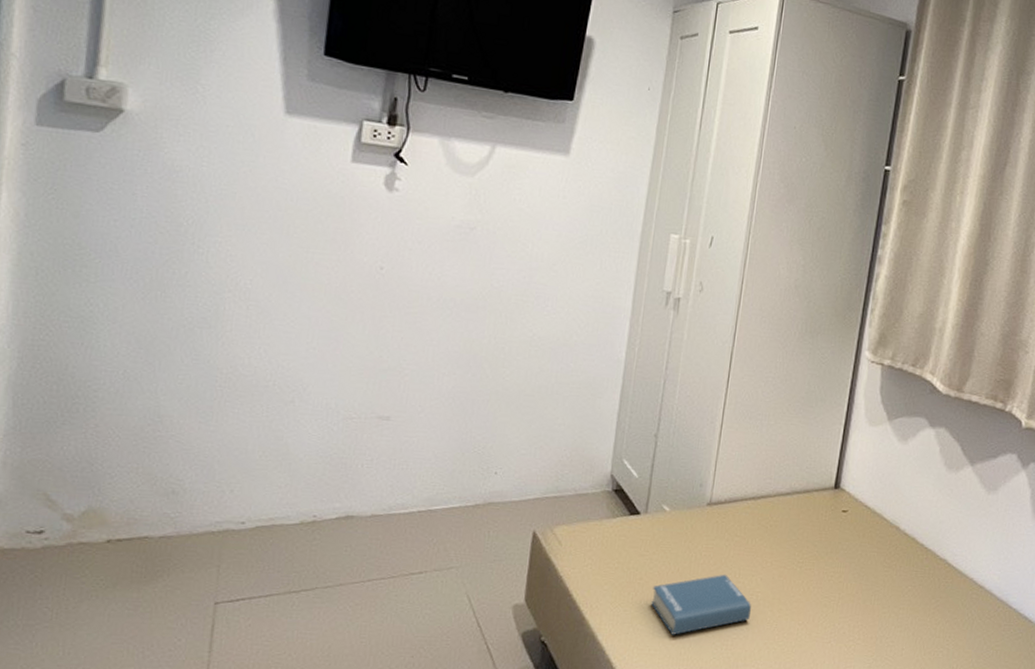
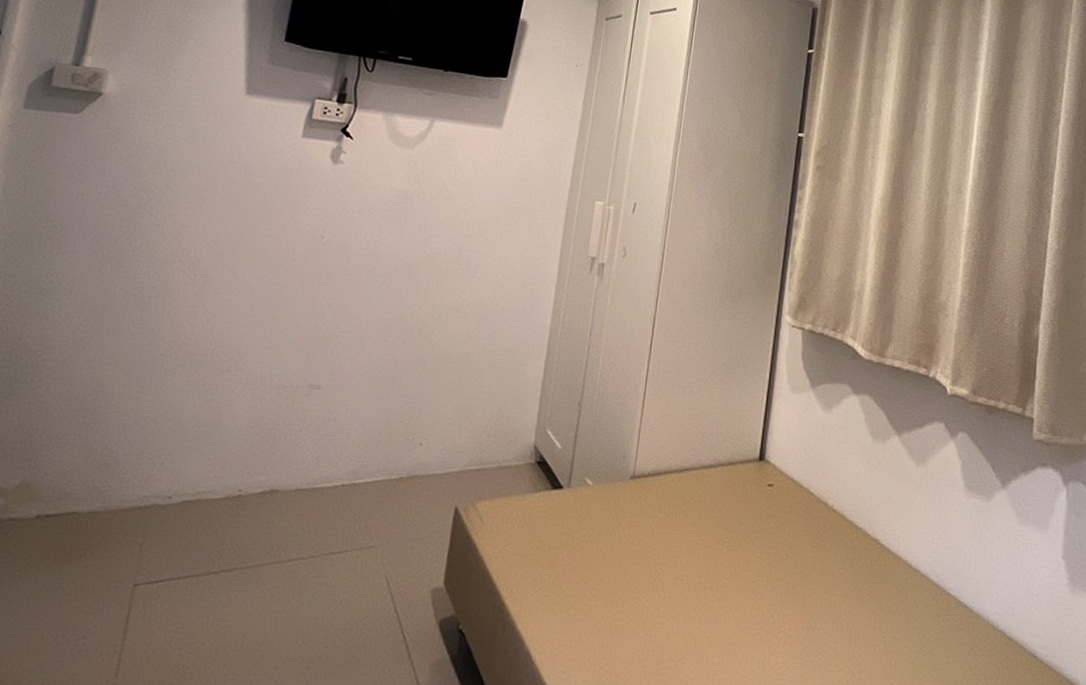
hardback book: present [651,574,752,635] -> none [573,554,677,624]

